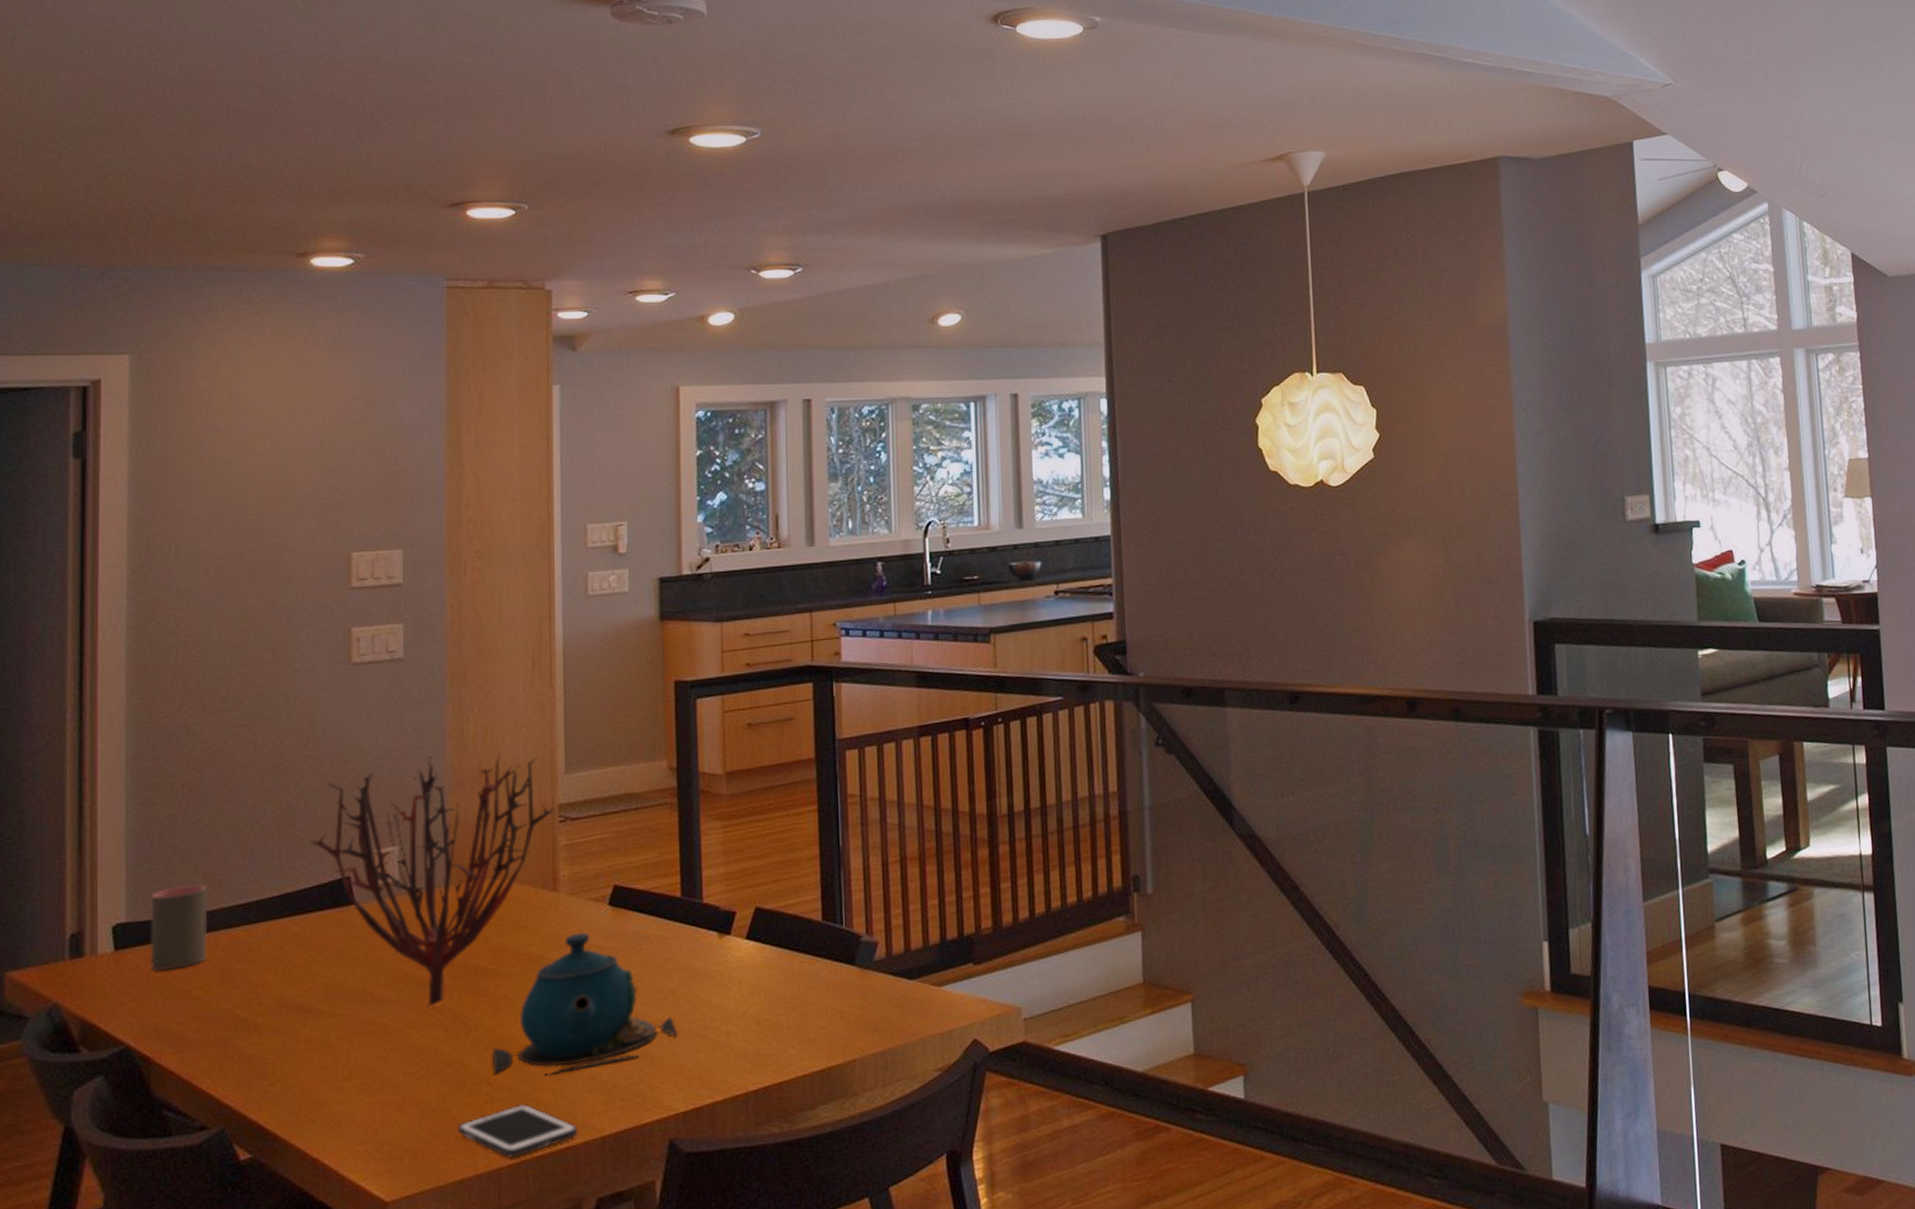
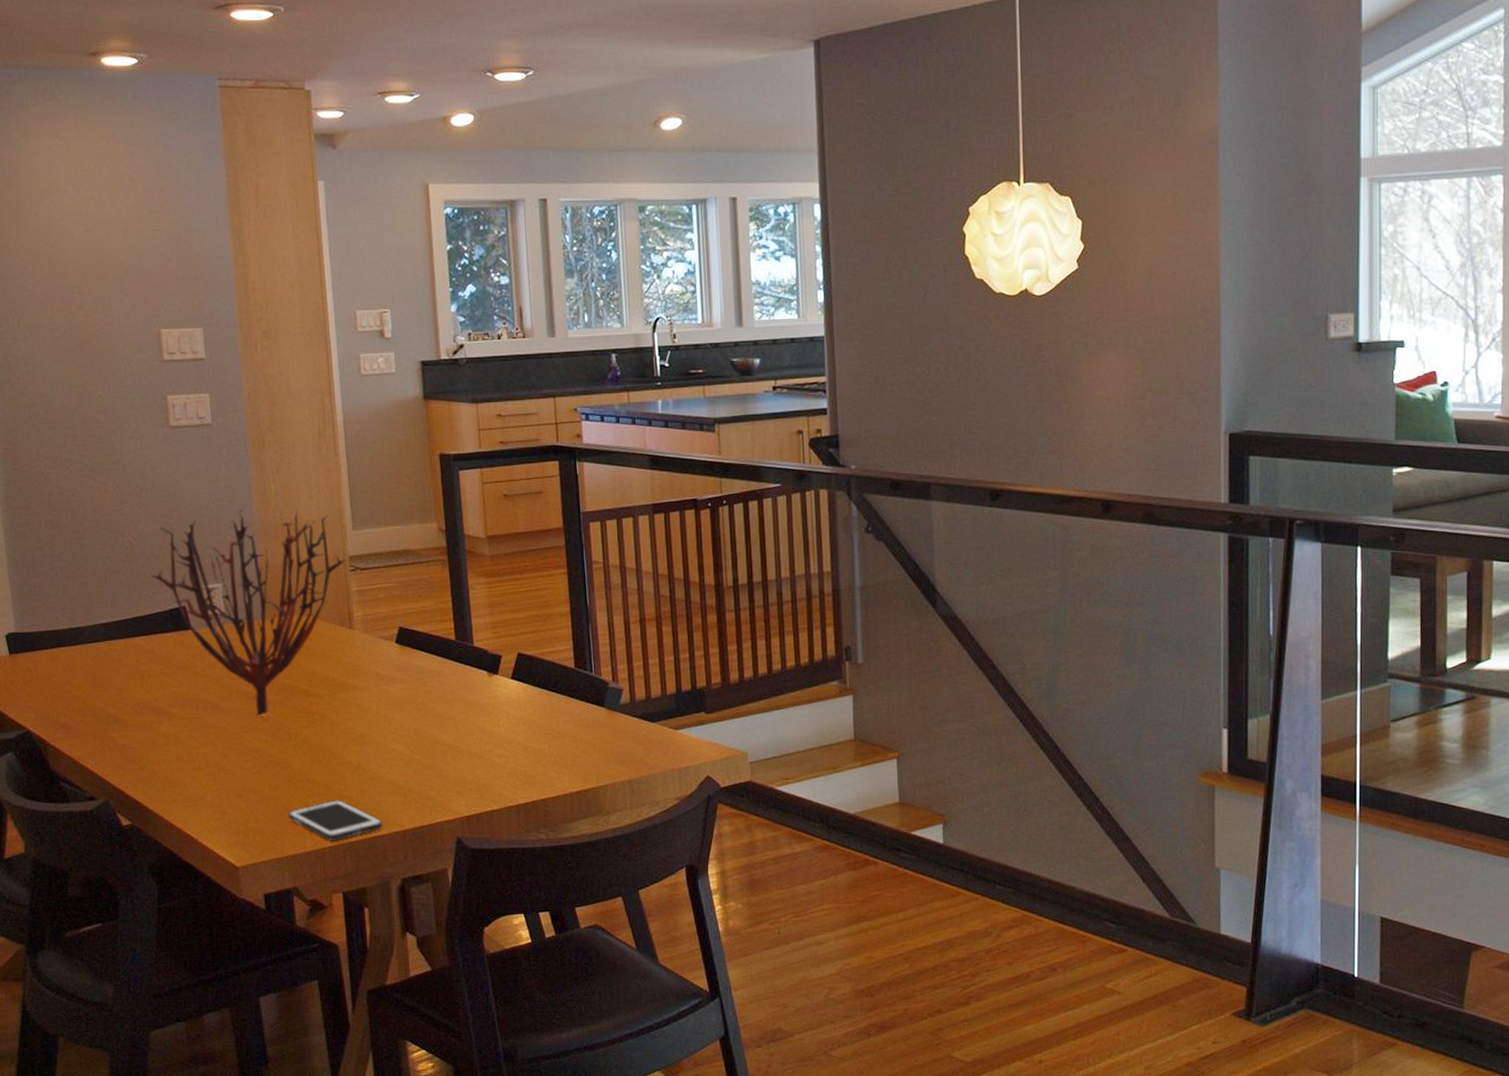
cup: present [151,884,208,971] -> none [33,605,80,673]
teapot: present [493,932,677,1076] -> none [311,664,459,779]

